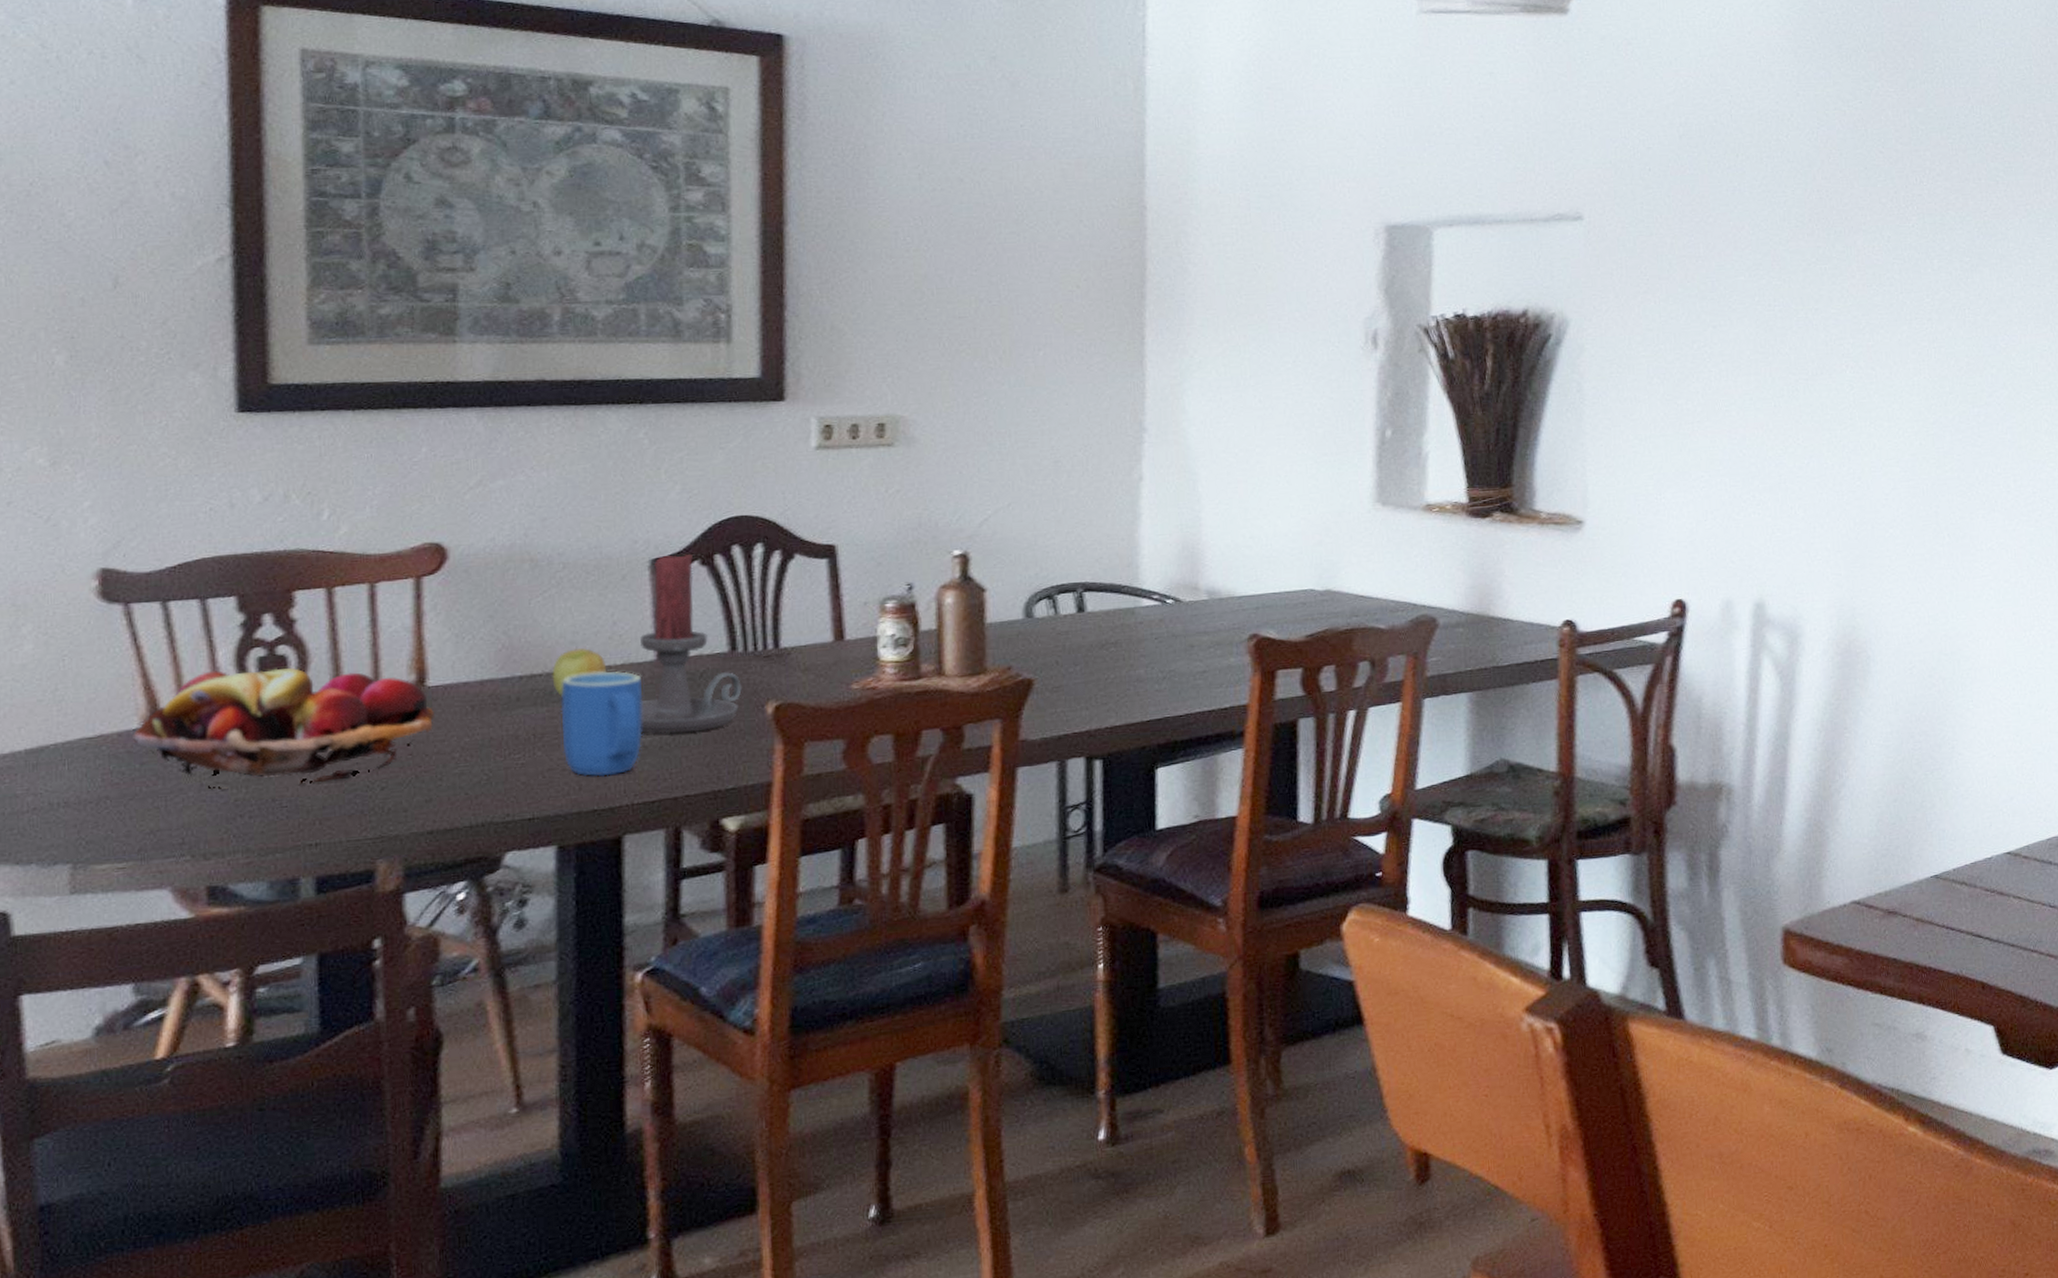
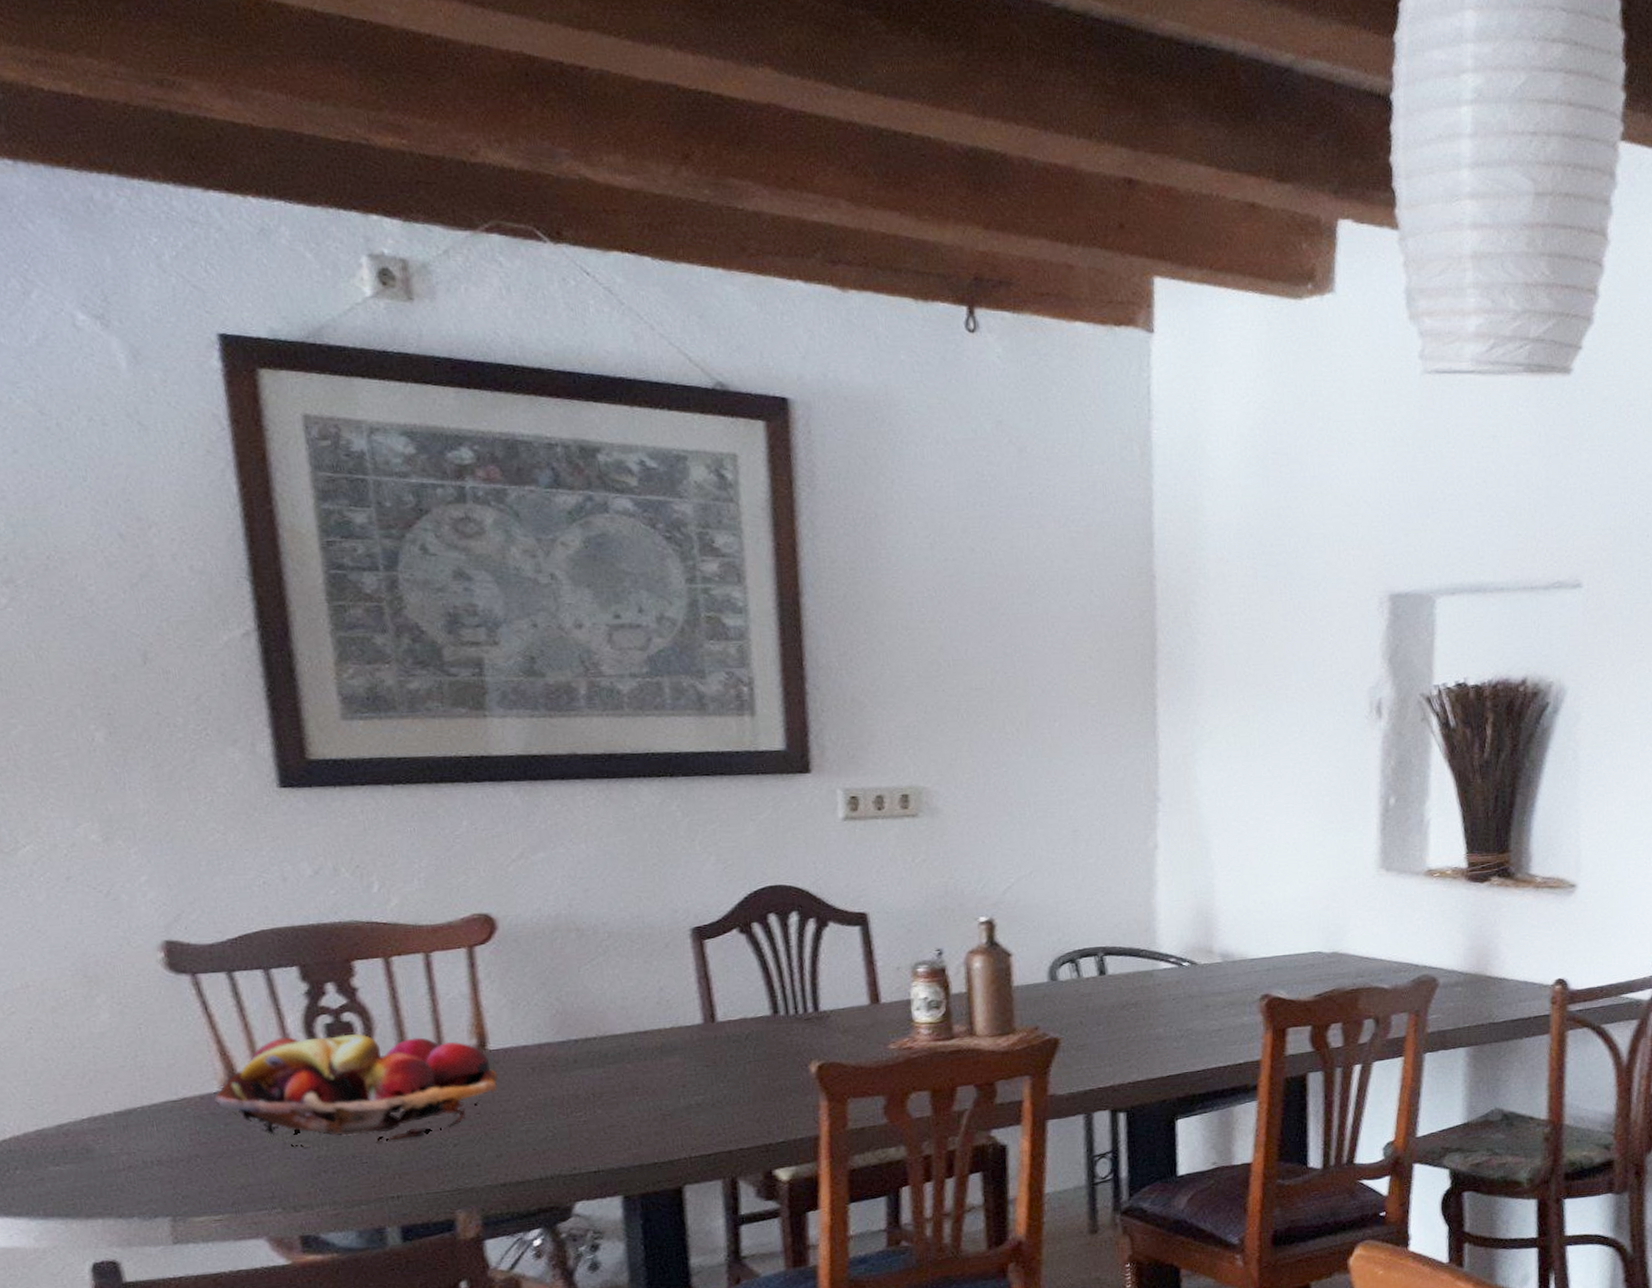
apple: present [552,648,606,699] -> none [605,1013,657,1060]
mug: present [560,671,643,777] -> none [615,1034,695,1132]
candle holder: present [639,553,742,734] -> none [686,922,786,1092]

